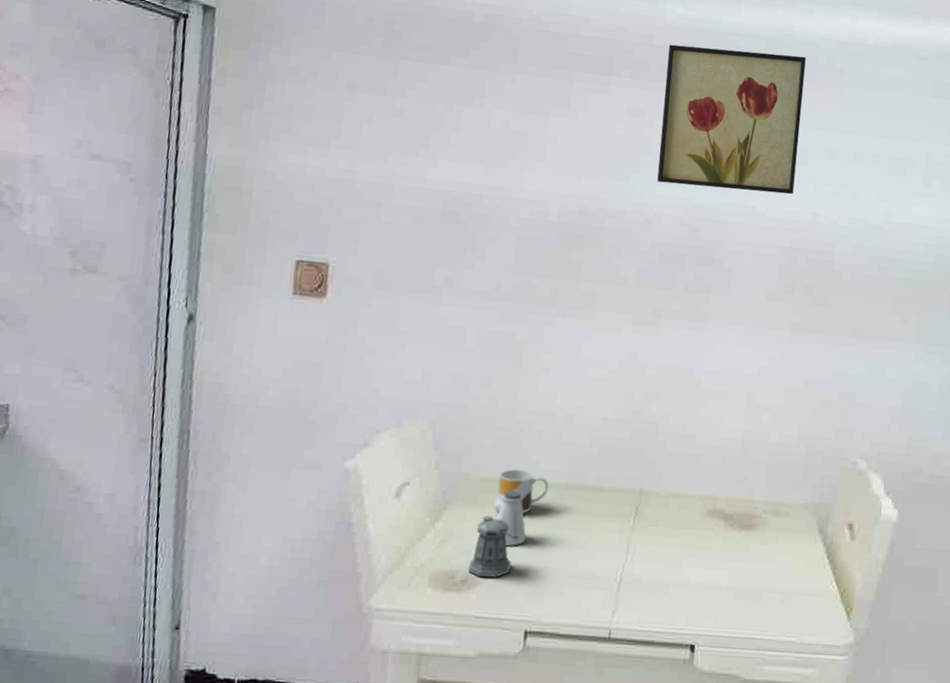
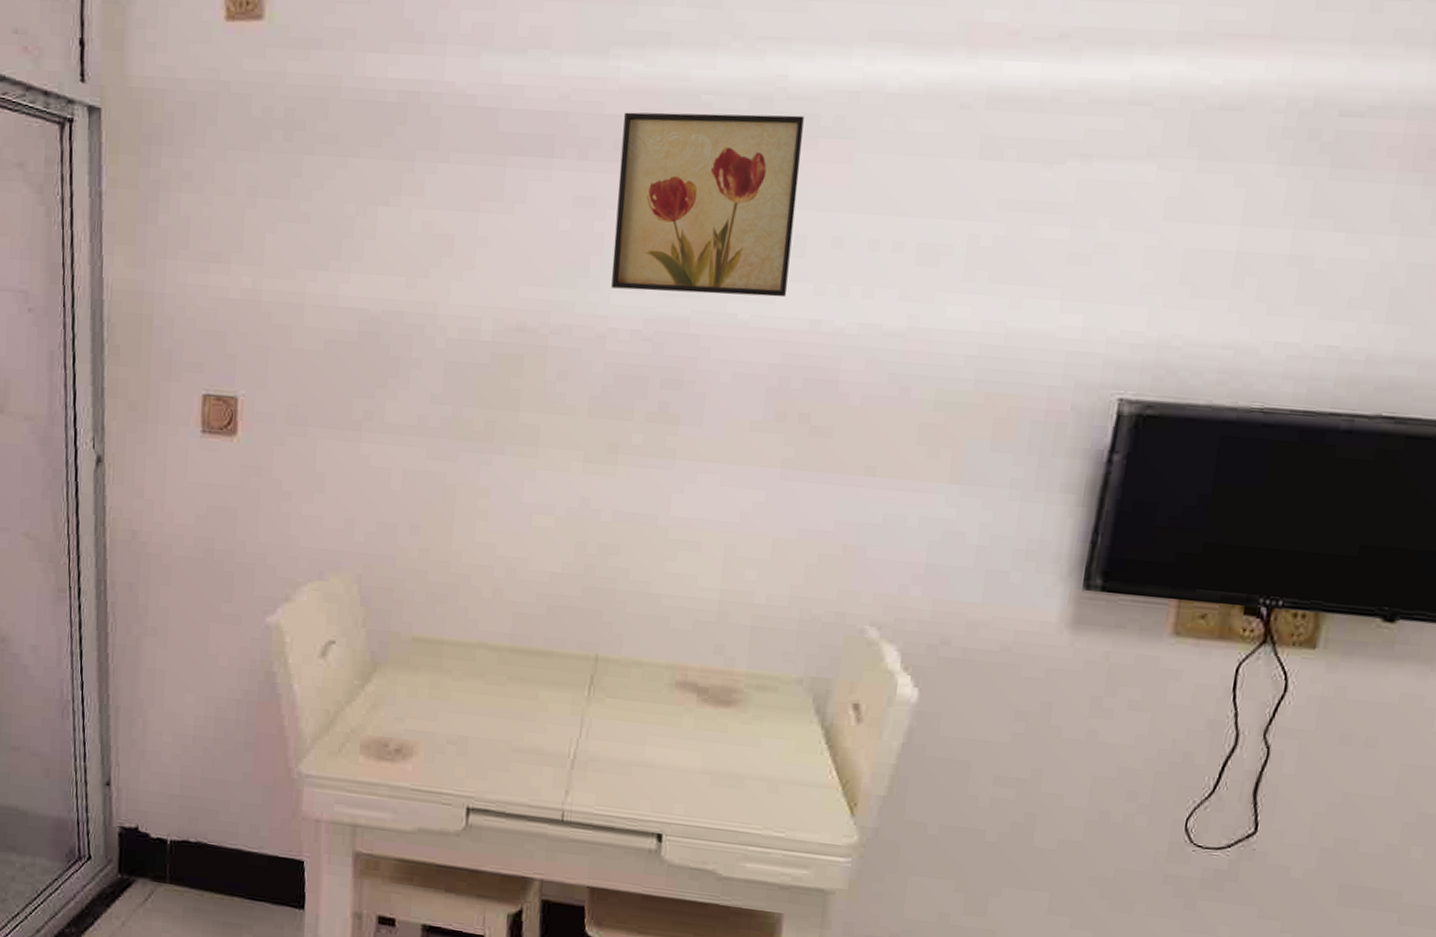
pepper shaker: present [468,515,518,578] -> none [402,679,457,749]
mug: present [494,469,549,514] -> none [429,629,490,679]
saltshaker: present [497,490,527,546] -> none [432,652,466,714]

